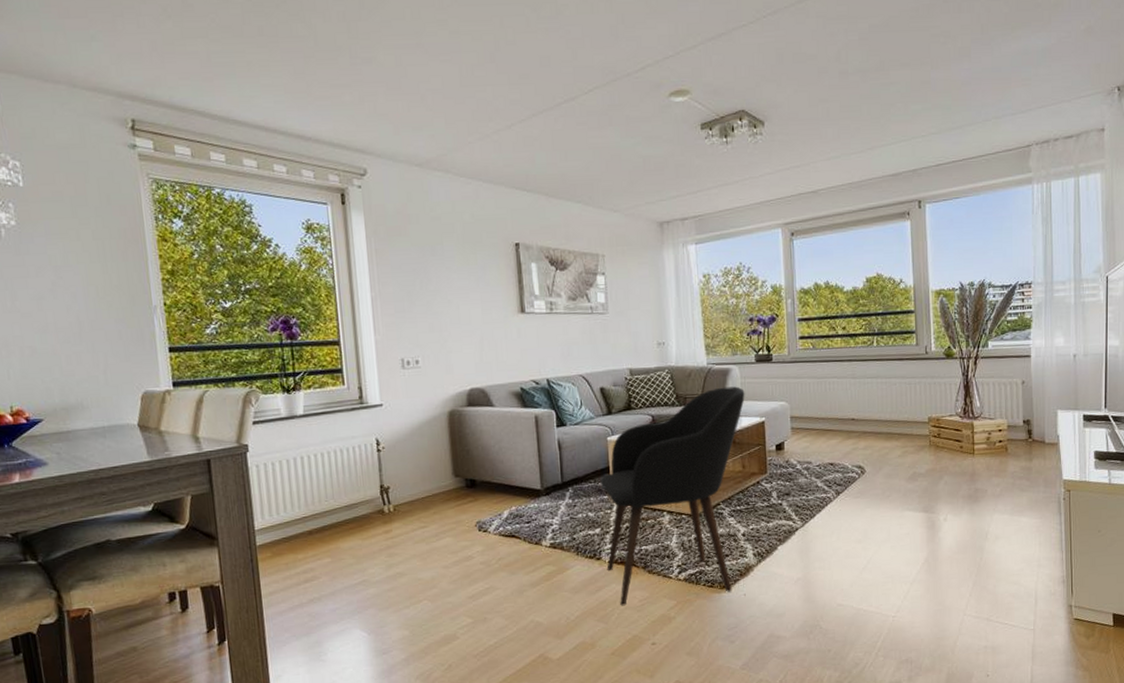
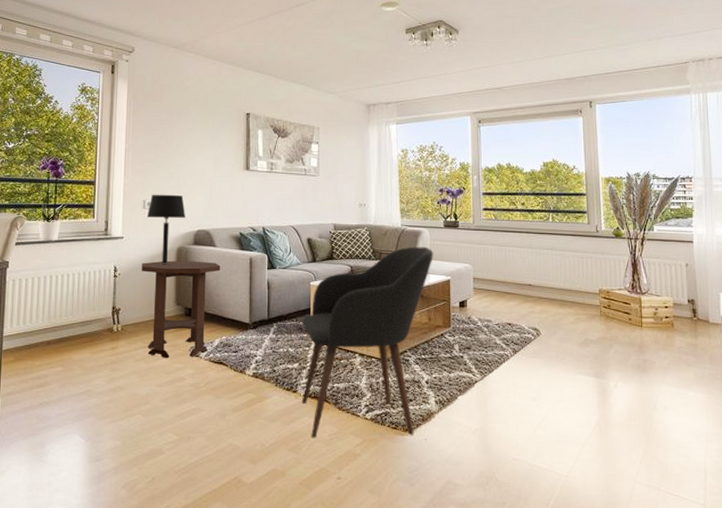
table lamp: none [408,349,454,433] -> present [147,194,185,265]
side table: none [408,424,503,538] -> present [141,260,221,359]

